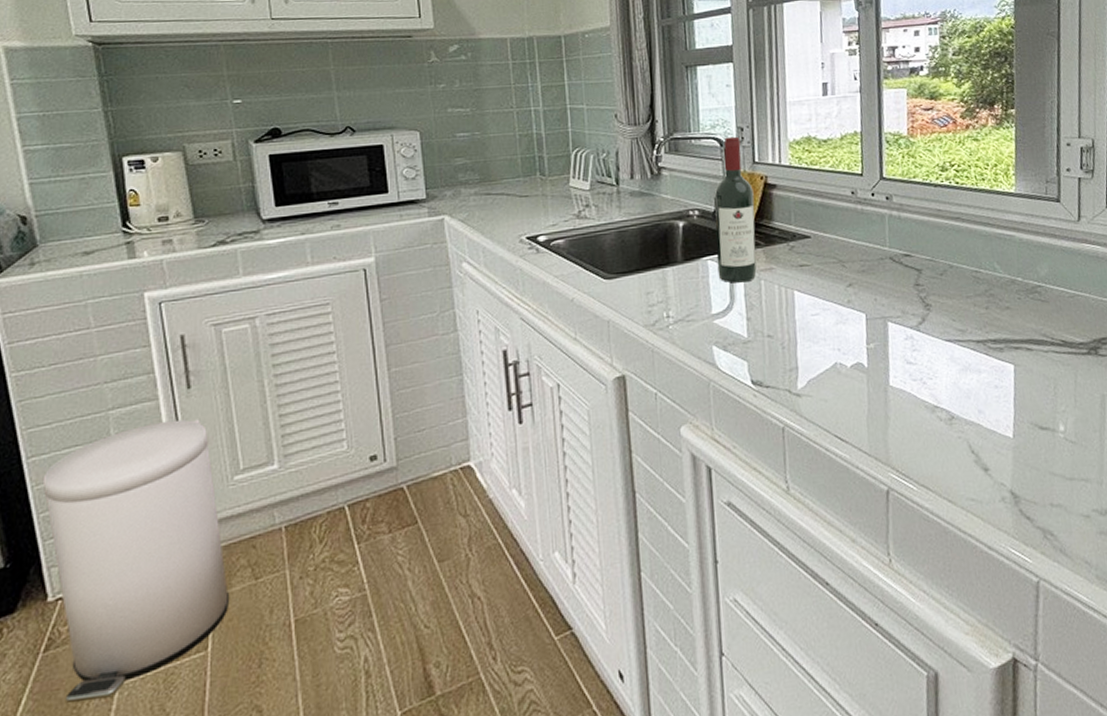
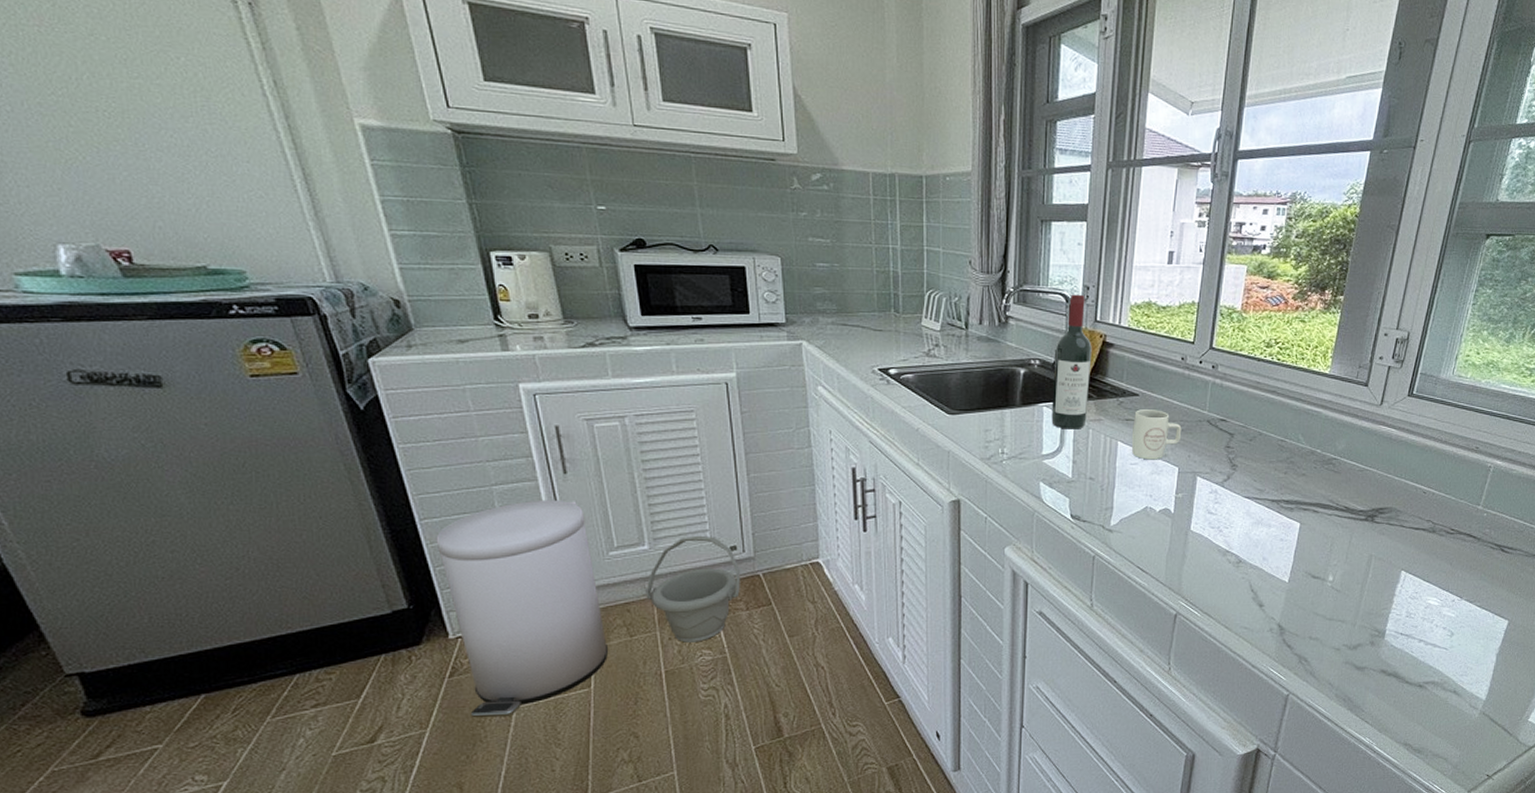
bucket: none [274,446,381,581] -> present [646,535,740,643]
mug: none [808,251,864,309] -> present [1131,409,1182,460]

